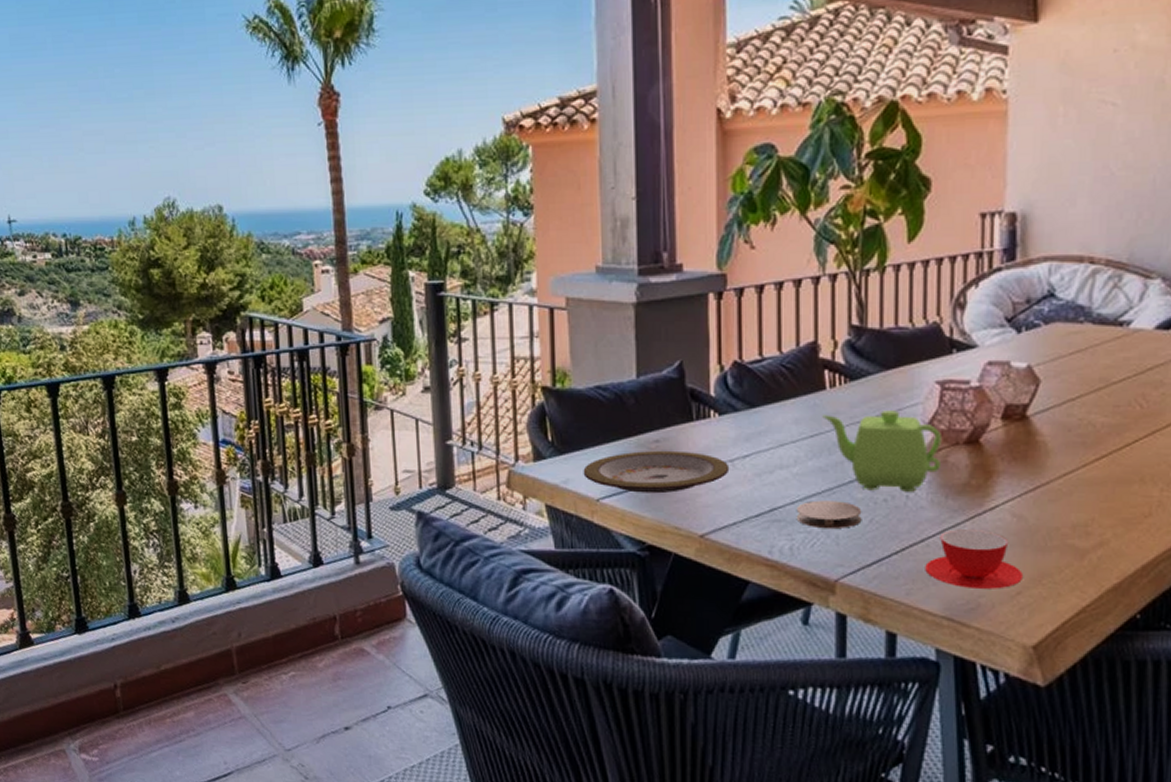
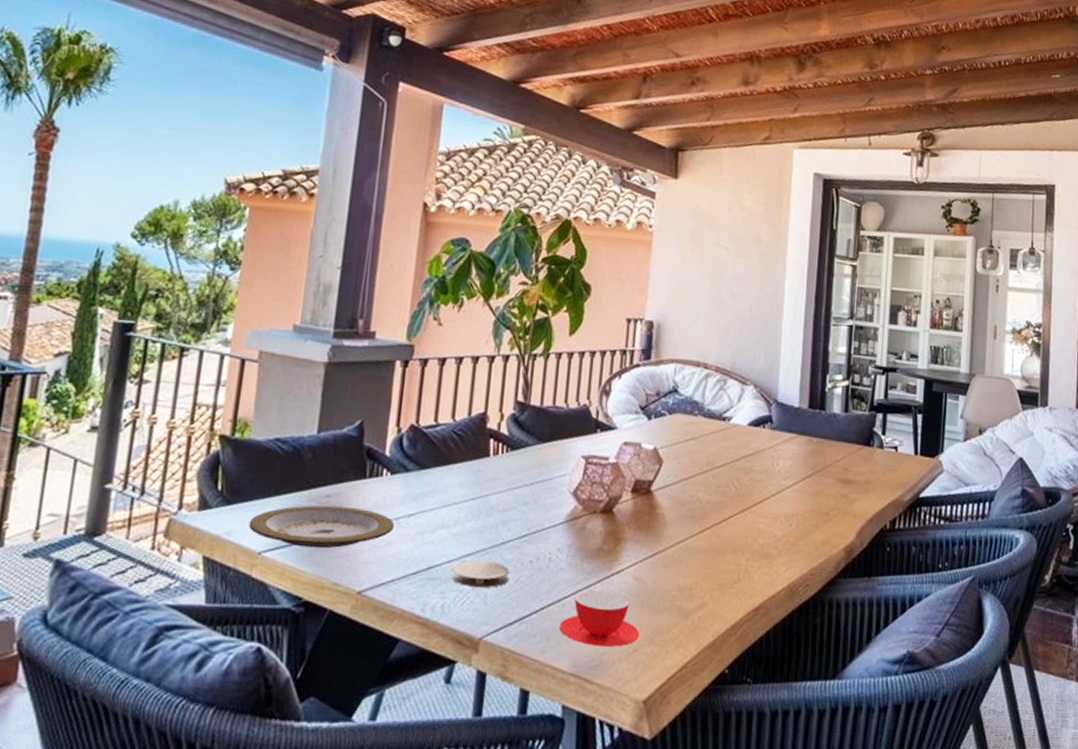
teapot: present [822,410,941,492] -> none [484,479,583,555]

